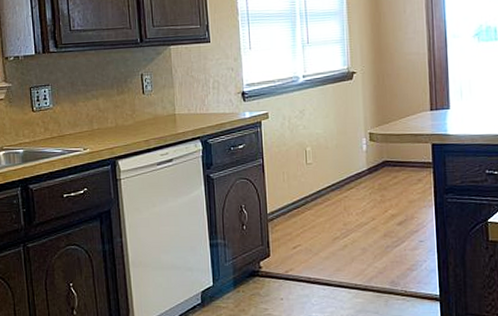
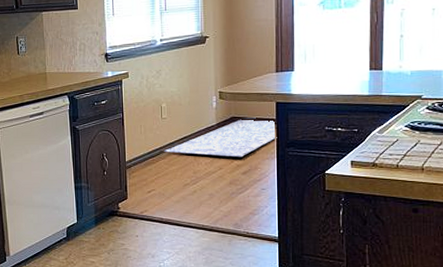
rug: none [310,161,435,206] -> present [164,118,277,158]

